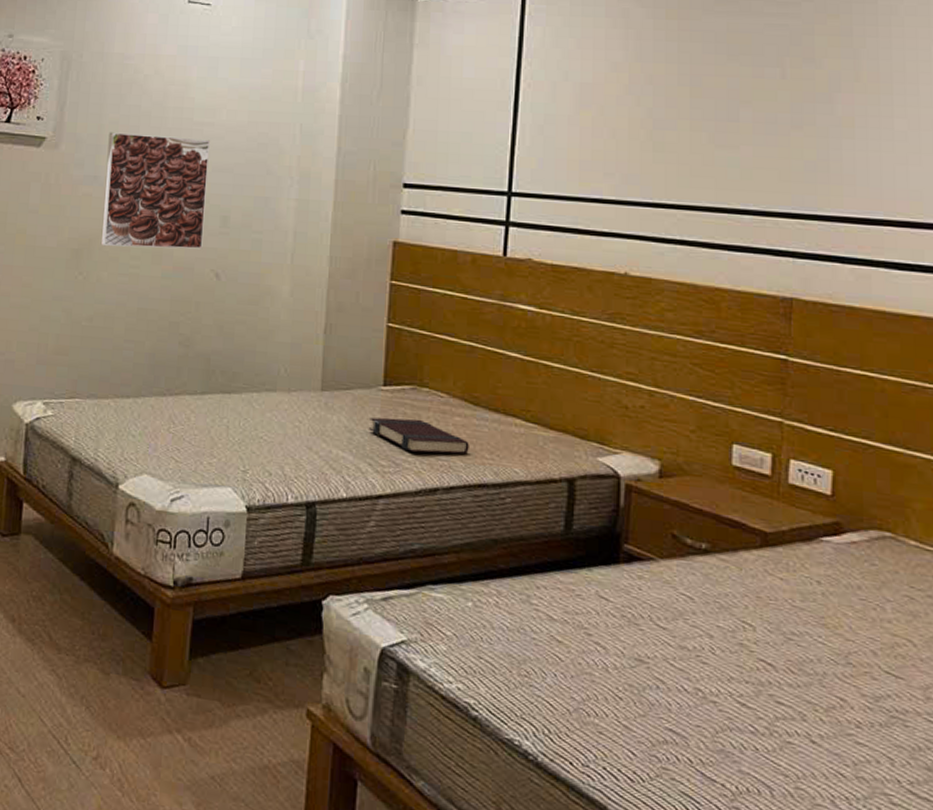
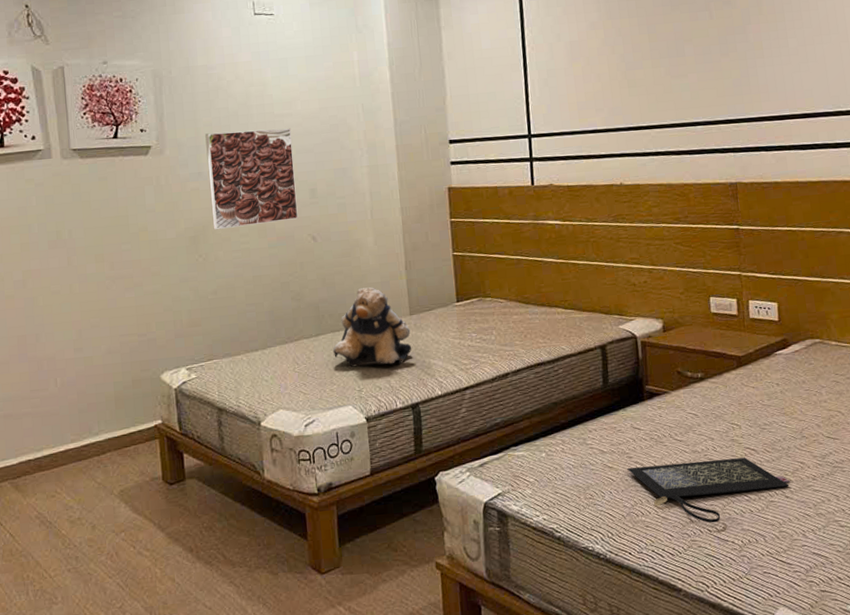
teddy bear: none [219,346,319,450] -> present [333,287,412,367]
book: present [368,417,469,455] -> none [450,322,527,349]
clutch bag: none [583,647,821,753] -> present [627,457,790,524]

